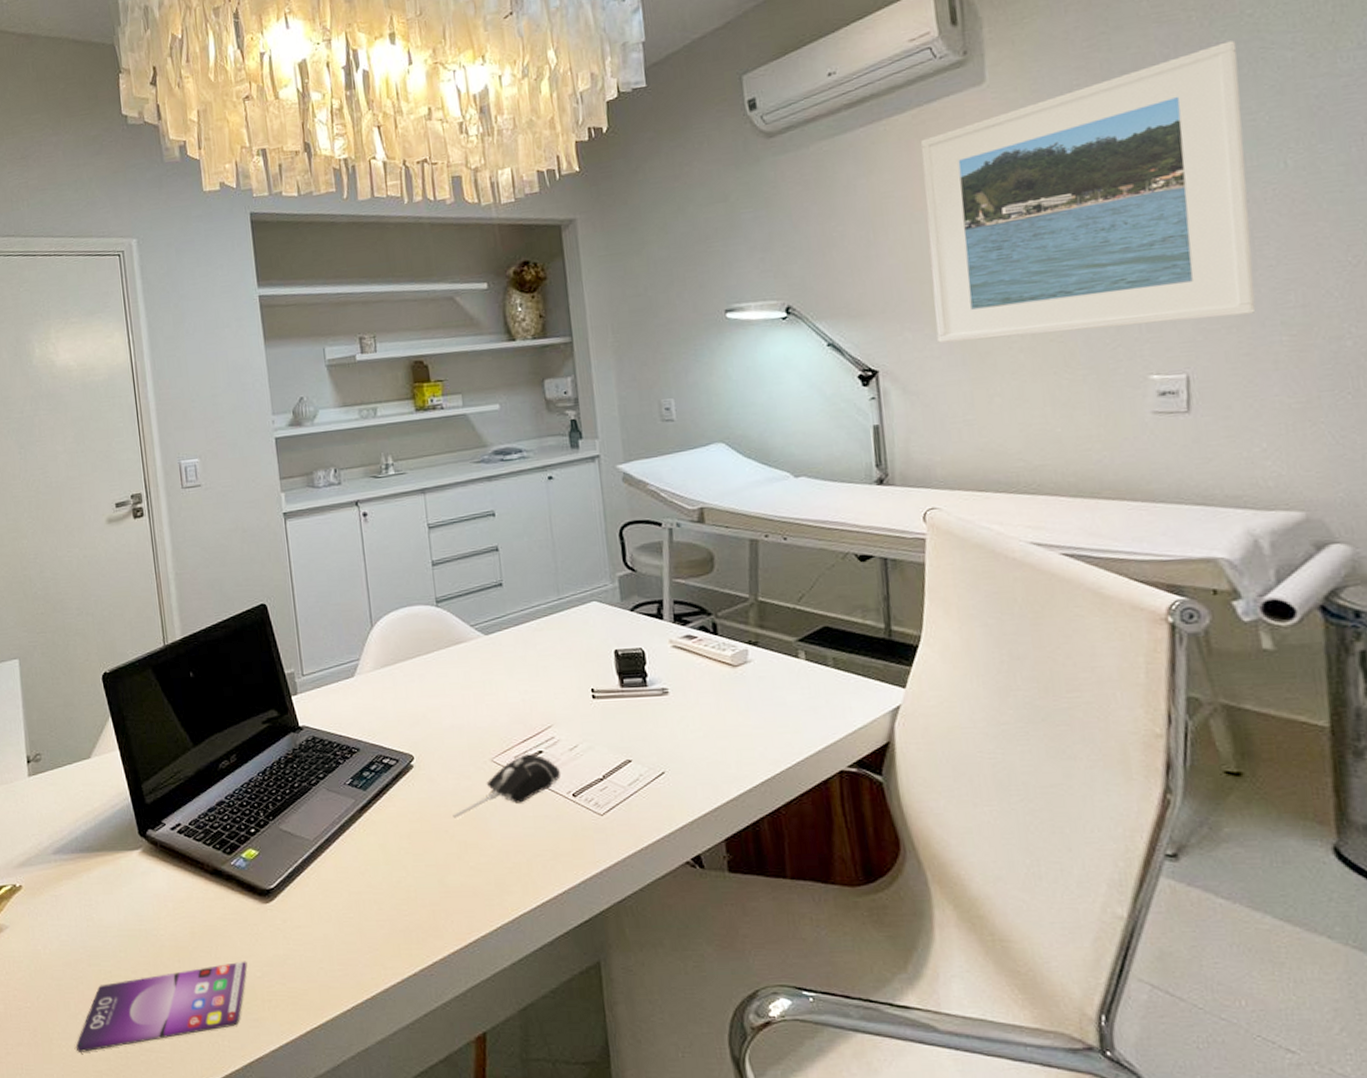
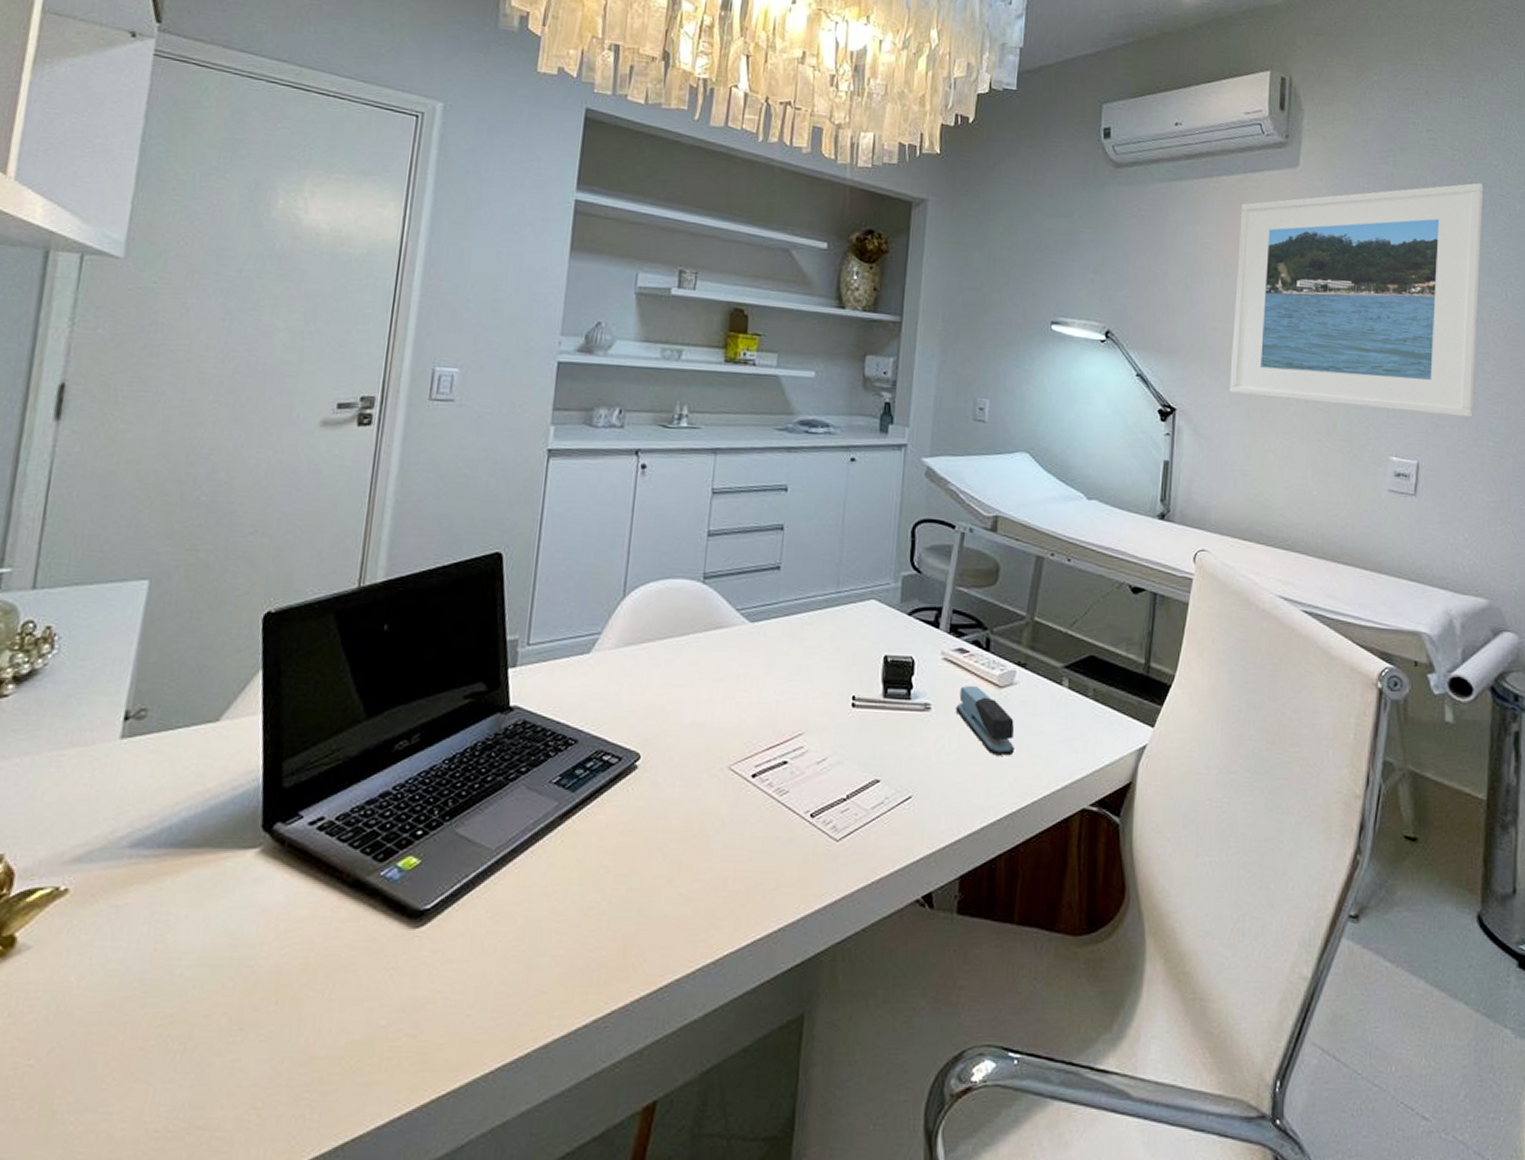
smartphone: present [76,961,248,1052] -> none [90,1004,371,1132]
computer mouse: present [452,754,560,818] -> none [671,764,802,834]
stapler: none [693,668,759,729] -> present [955,686,1014,756]

